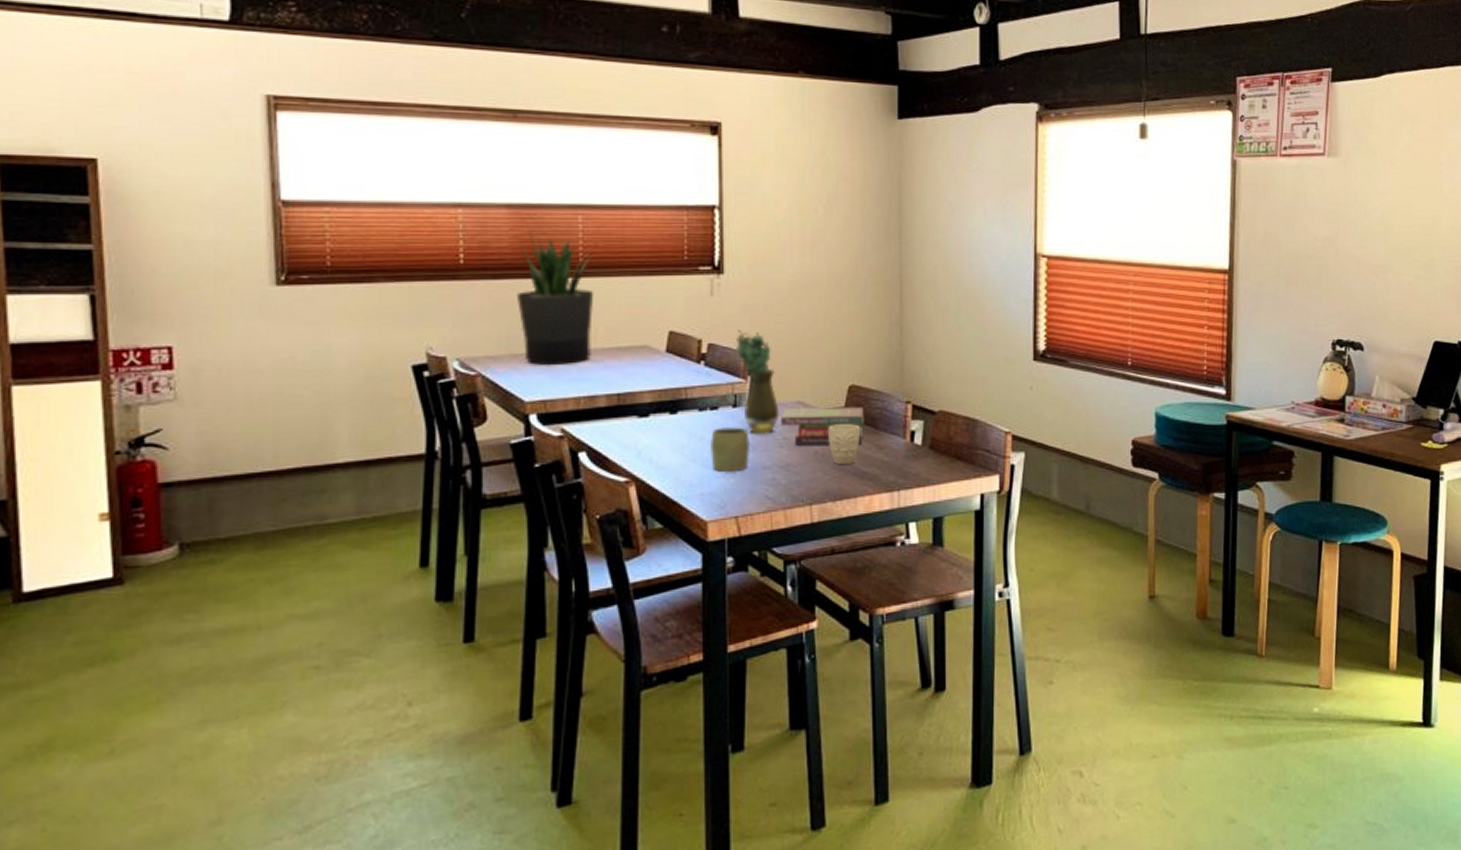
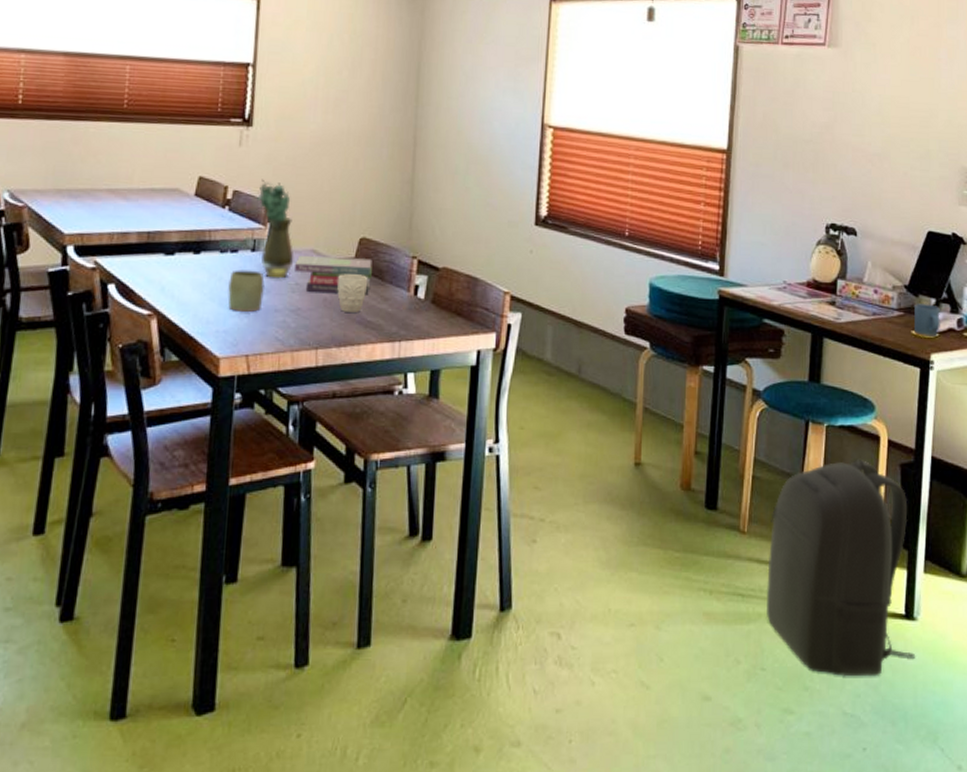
planter: present [517,232,595,366] -> none [65,78,135,202]
backpack: none [1286,574,1433,788] -> present [766,458,915,677]
mug: none [1422,414,1449,448] -> present [913,302,940,337]

